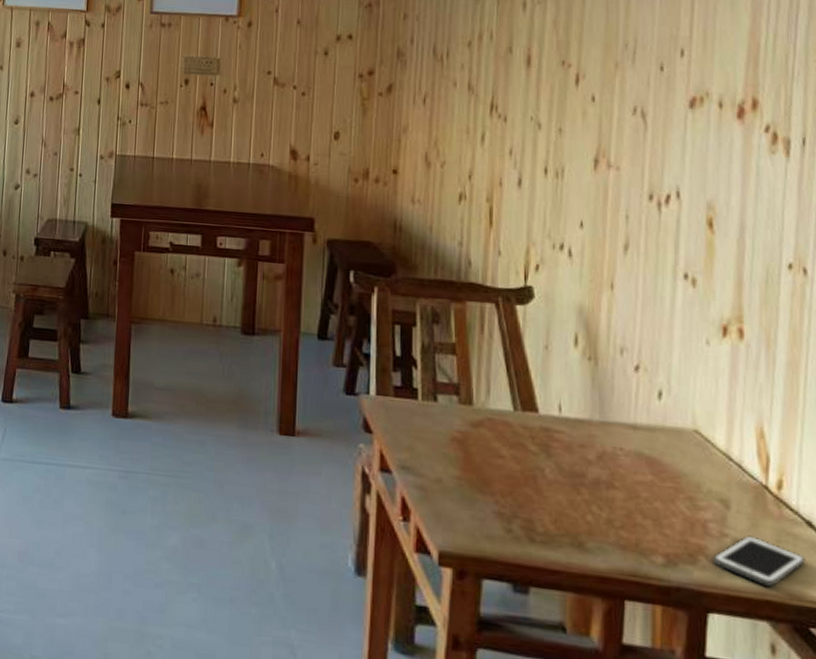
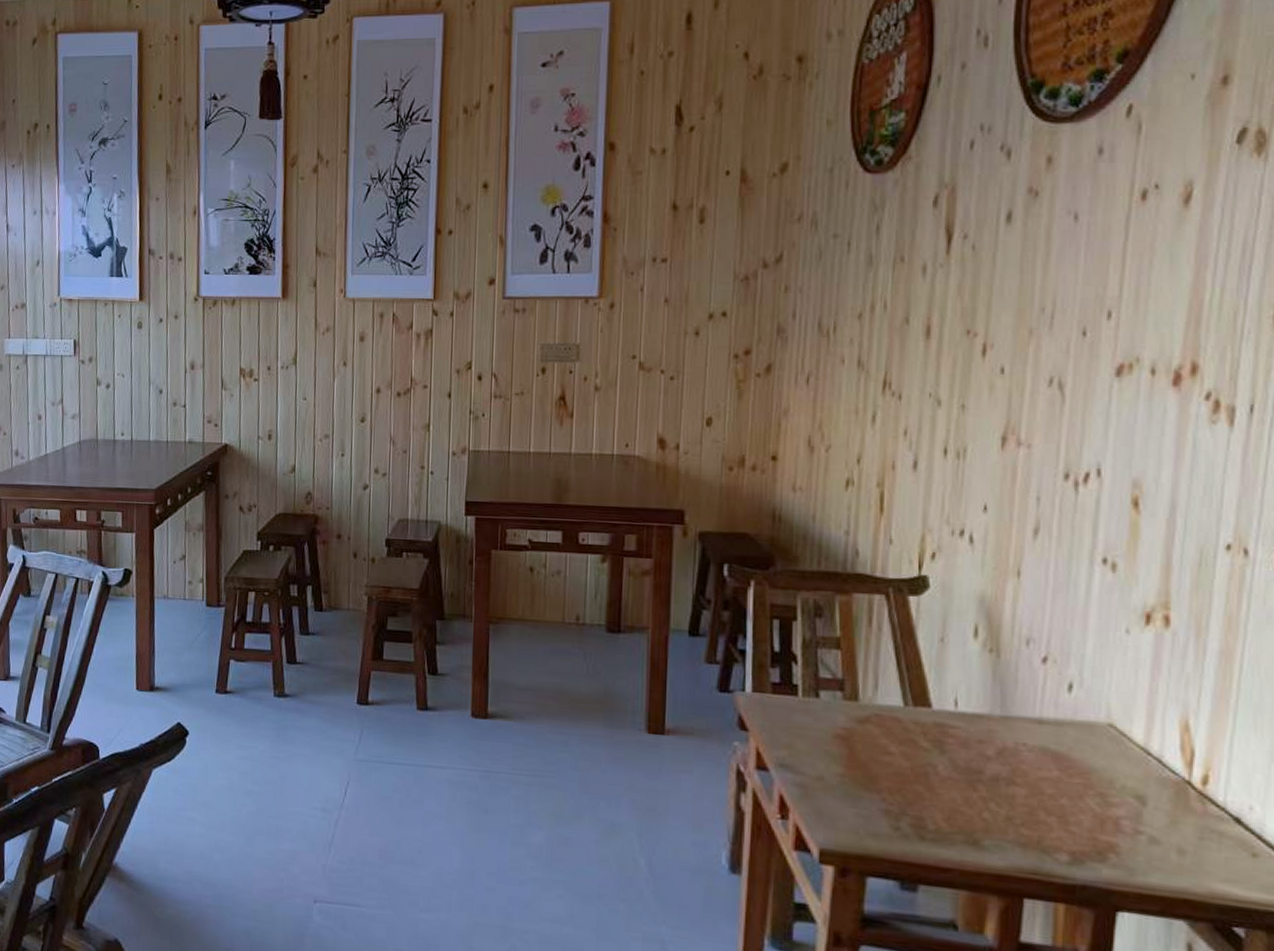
cell phone: present [714,535,806,586] -> none [1126,832,1231,885]

